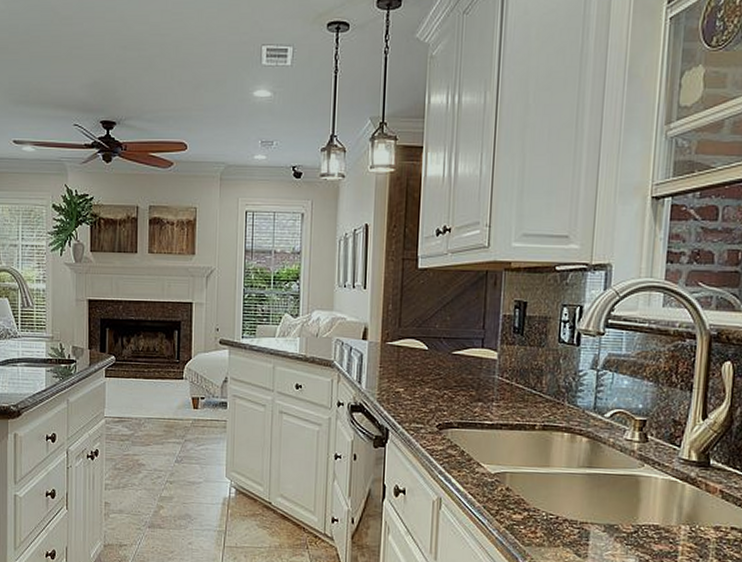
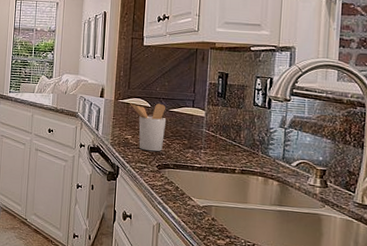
utensil holder: none [401,344,448,408] -> present [130,103,166,152]

